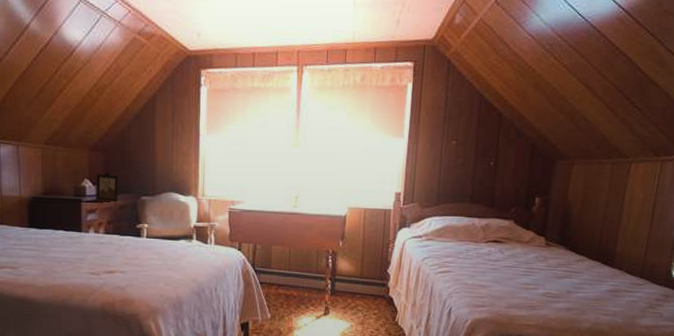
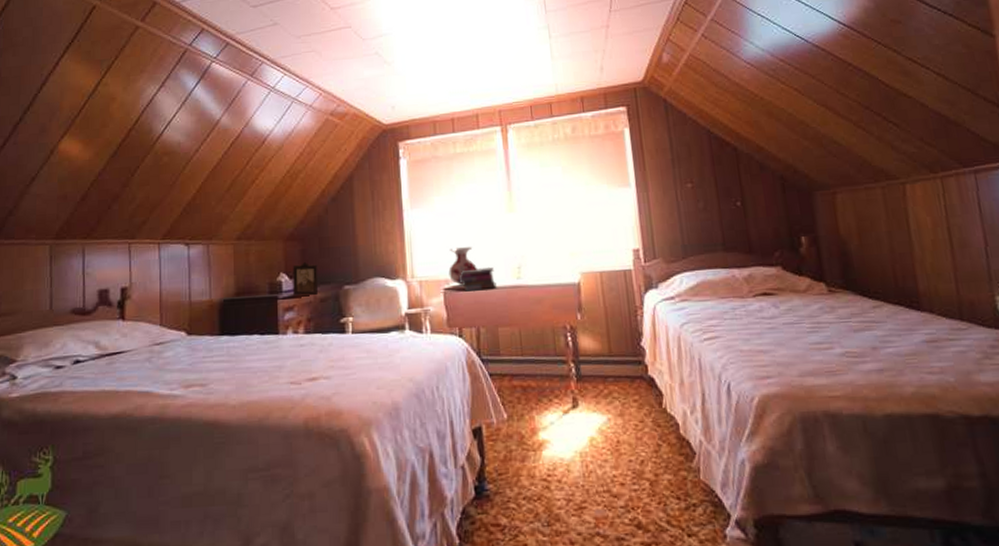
vase: none [235,174,260,208] -> present [448,247,477,286]
books: none [243,193,275,214] -> present [458,266,497,292]

